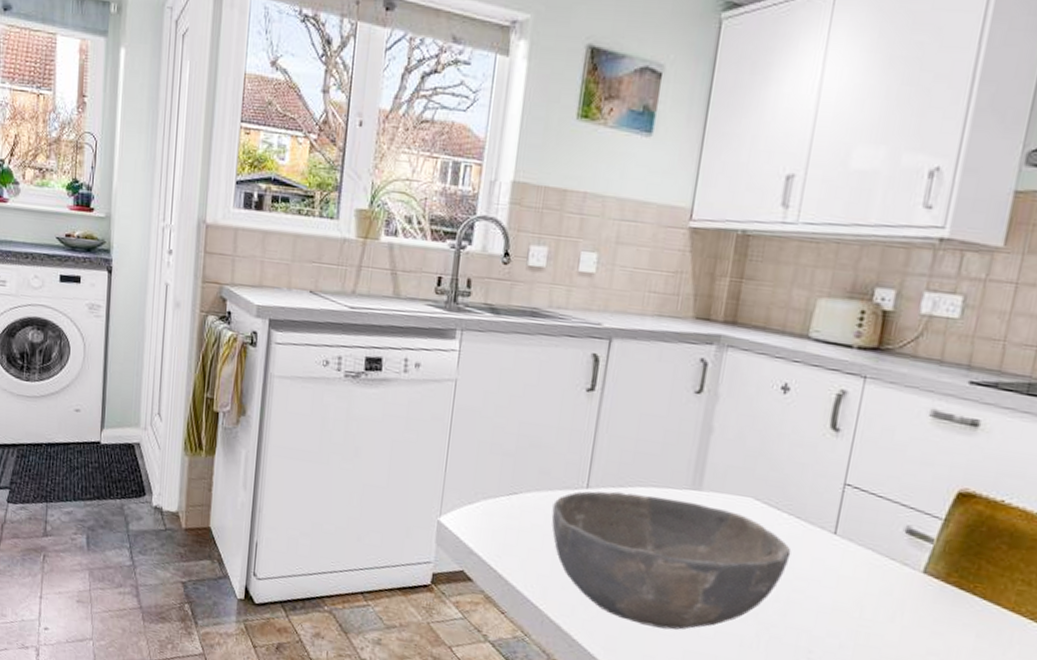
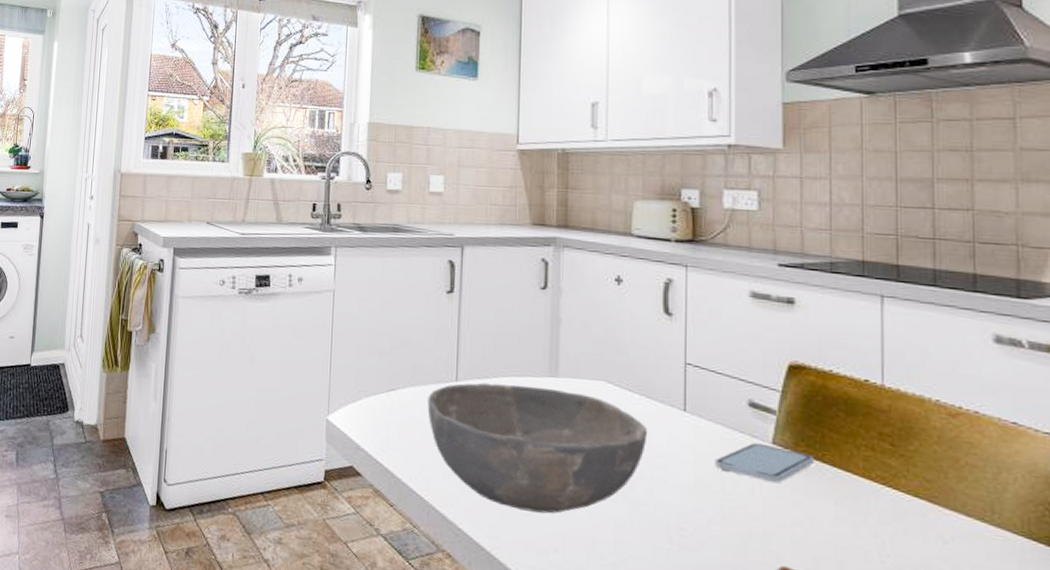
smartphone: none [856,570,965,613] -> present [714,442,814,484]

